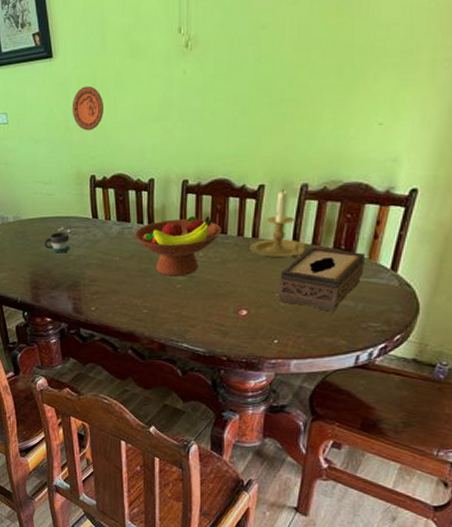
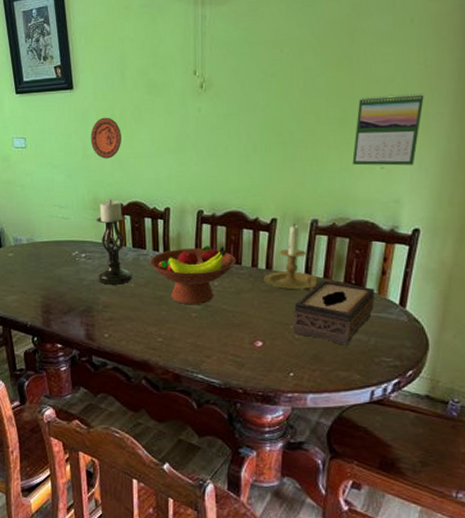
mug: present [43,232,70,253] -> none [57,256,84,277]
candle holder: none [80,172,117,259] -> present [96,199,132,285]
calendar: none [348,36,433,123] -> present [352,93,424,166]

